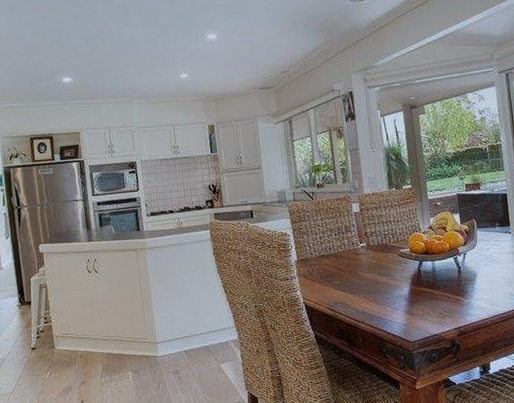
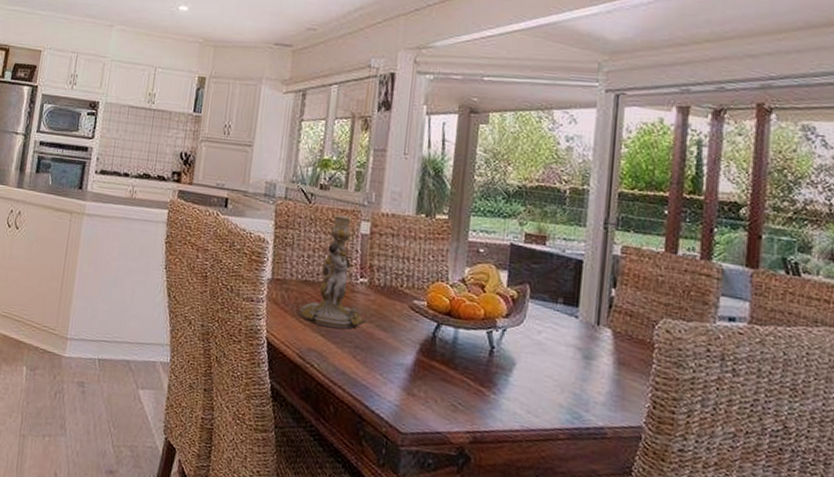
candlestick: none [321,203,372,284] -> present [296,215,368,329]

